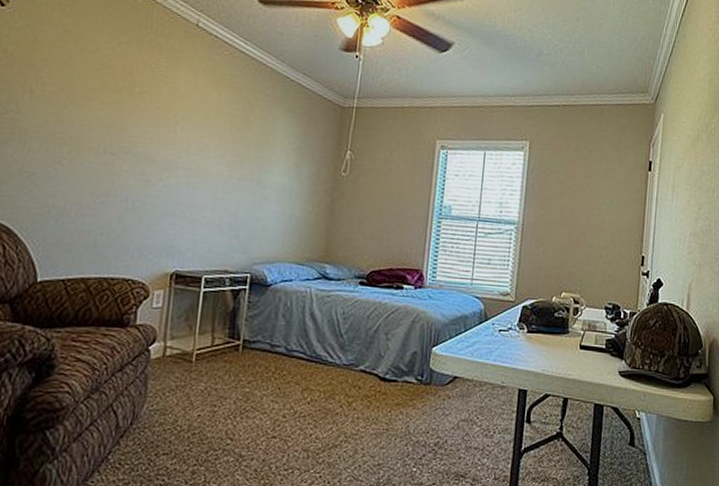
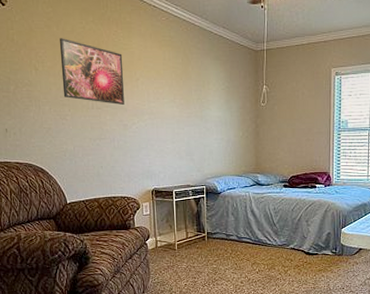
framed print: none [64,57,162,153] -> present [59,38,124,105]

